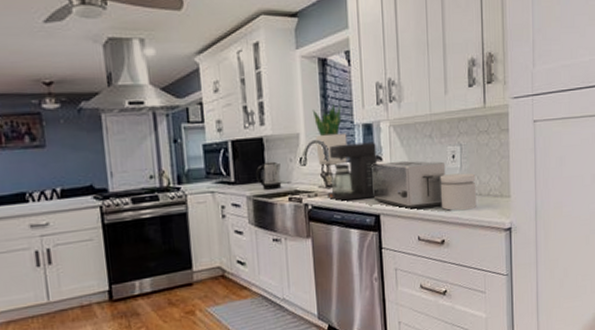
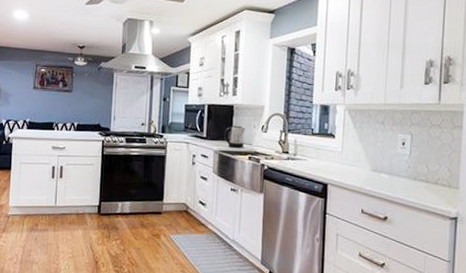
planter: present [312,104,348,166] -> none [277,86,306,136]
coffee maker: present [323,142,377,202] -> none [280,119,331,169]
toaster: present [372,160,446,210] -> none [323,139,395,186]
jar: present [440,173,477,212] -> none [387,158,424,194]

